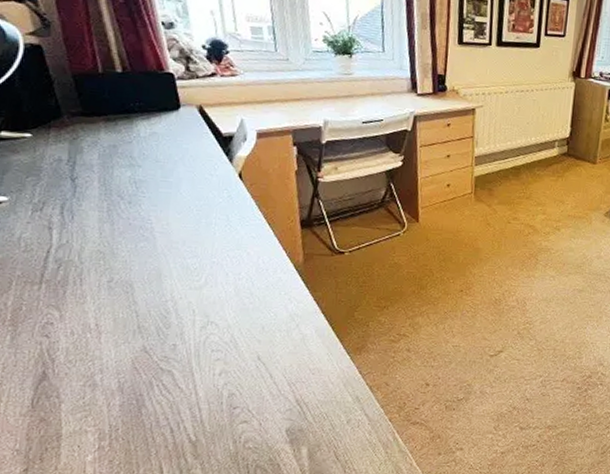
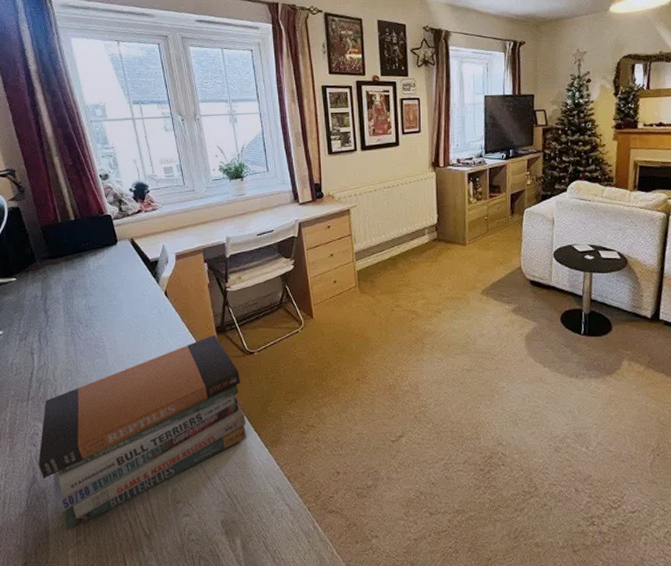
book stack: none [51,228,327,434] -> present [39,334,246,530]

